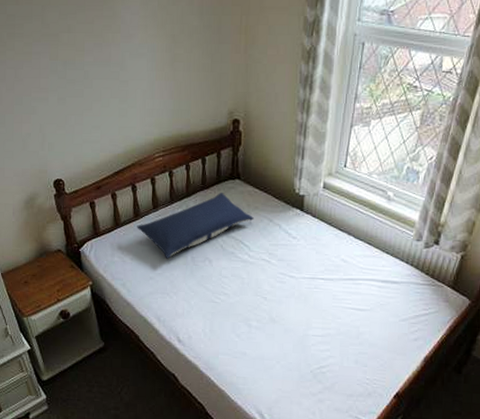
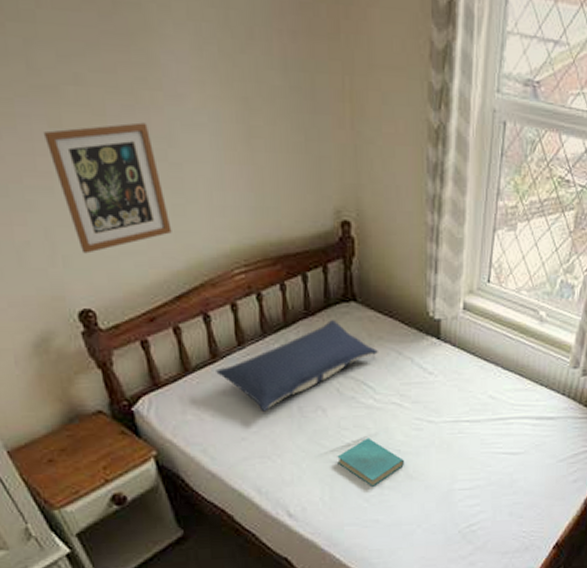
picture frame: none [46,54,117,142] -> present [42,122,172,254]
book: none [217,285,269,325] -> present [337,438,404,487]

